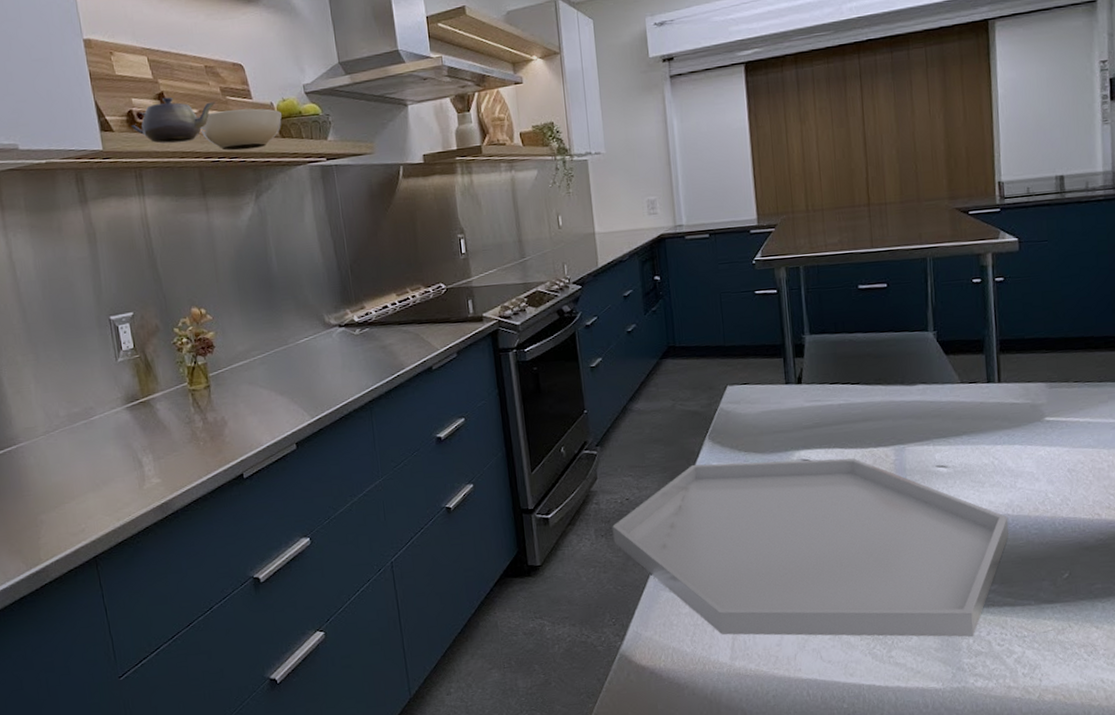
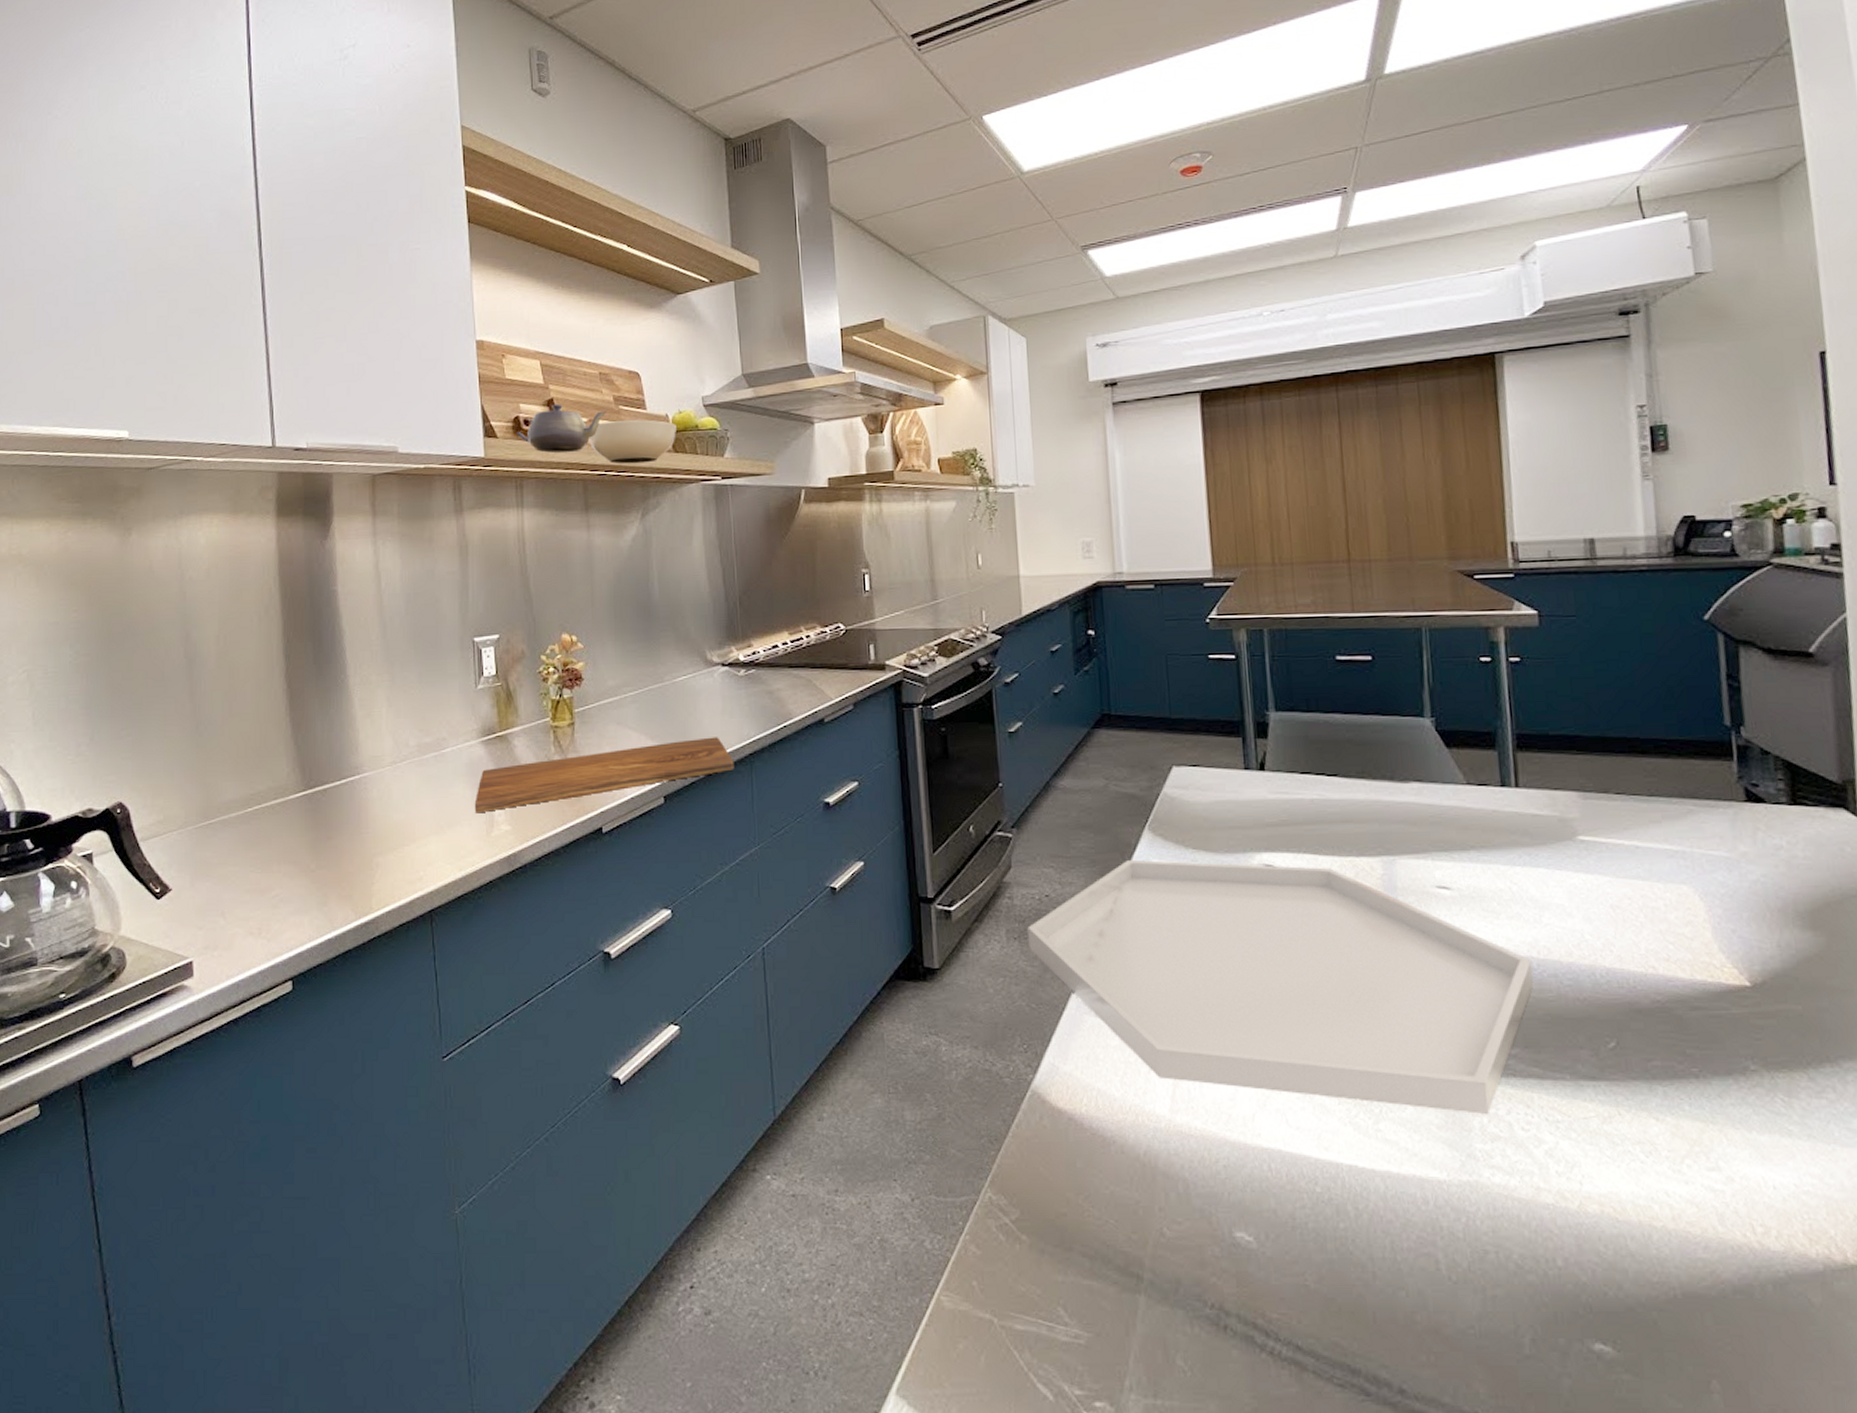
cutting board: none [125,389,357,471] -> present [474,737,735,814]

